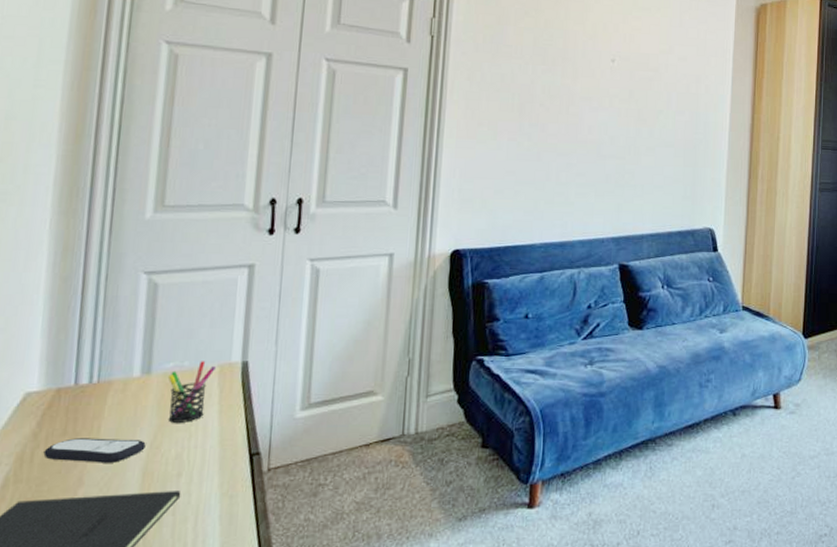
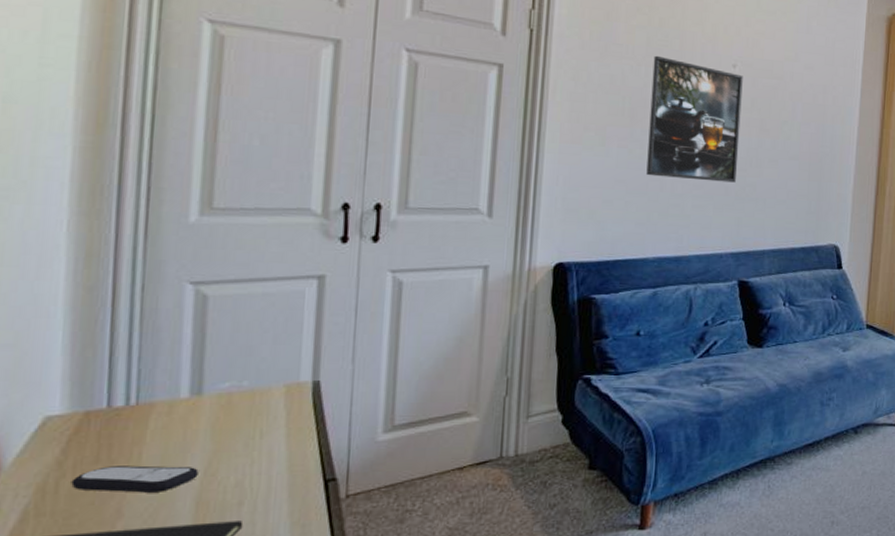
pen holder: present [167,361,216,423] -> none [223,381,281,448]
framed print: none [534,54,621,171] -> present [646,55,743,183]

